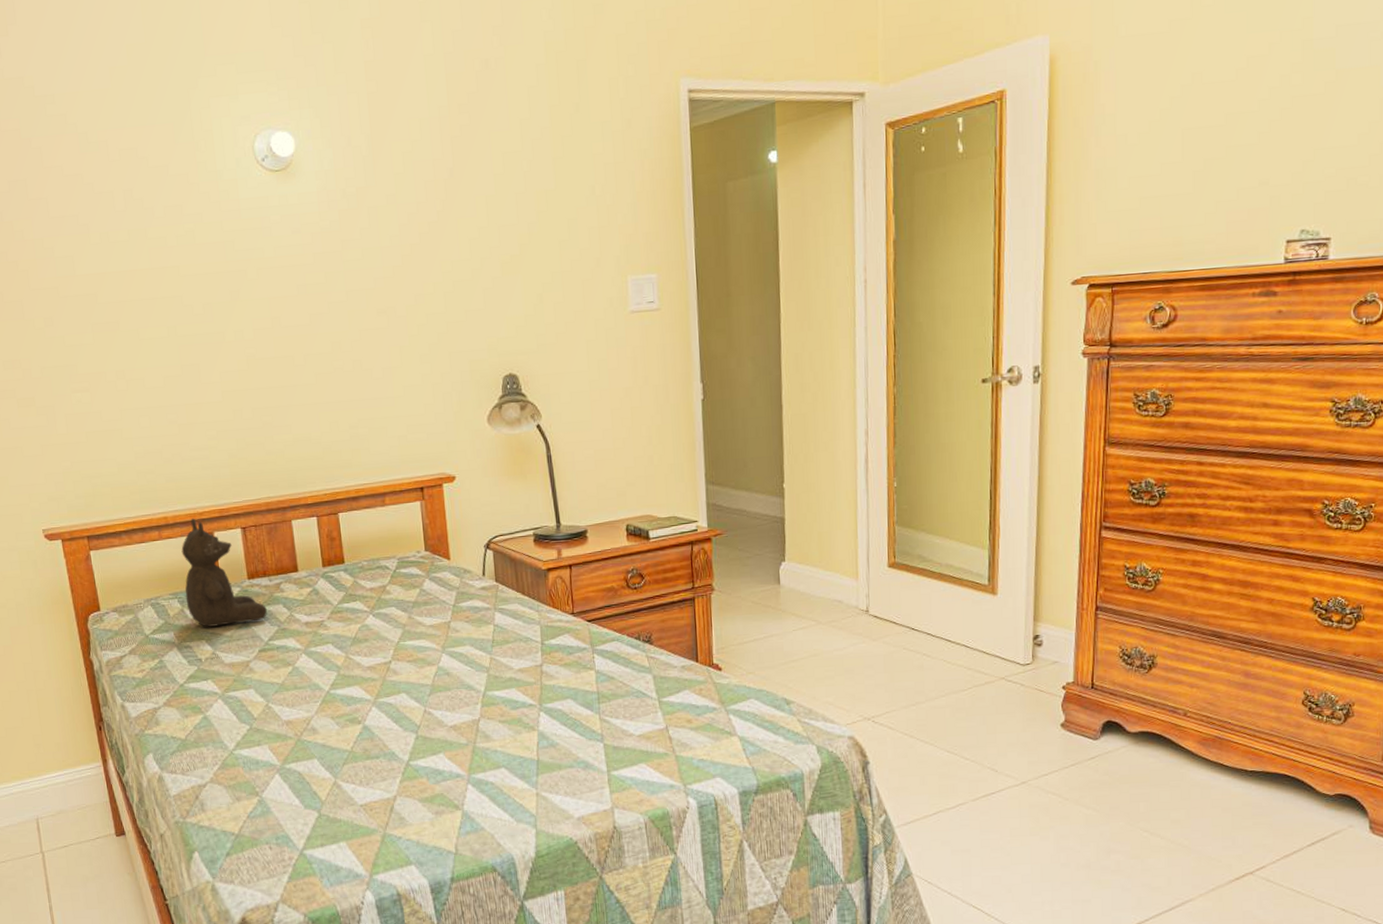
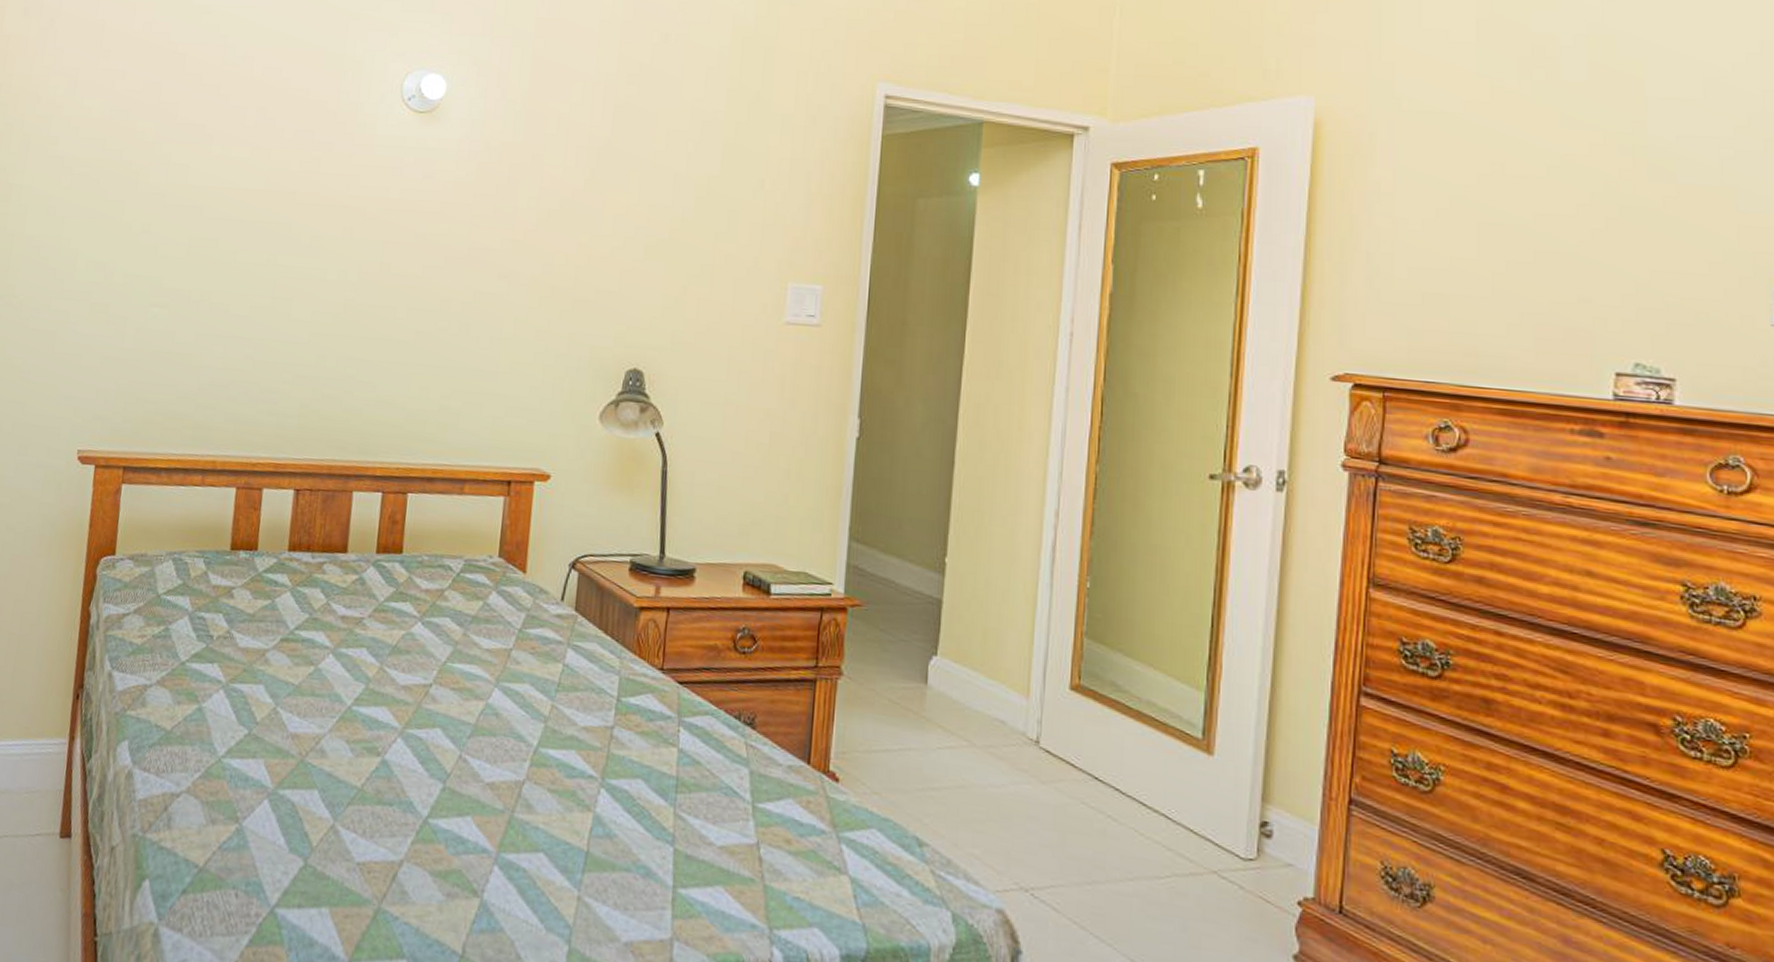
teddy bear: present [181,518,267,627] -> none [212,468,301,603]

